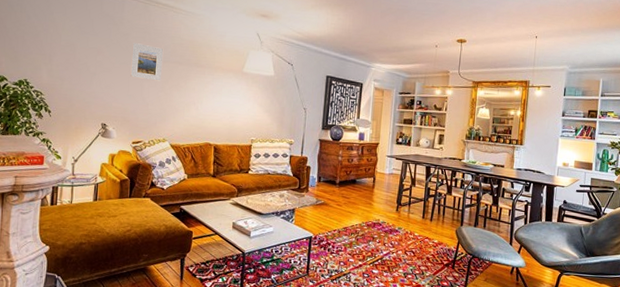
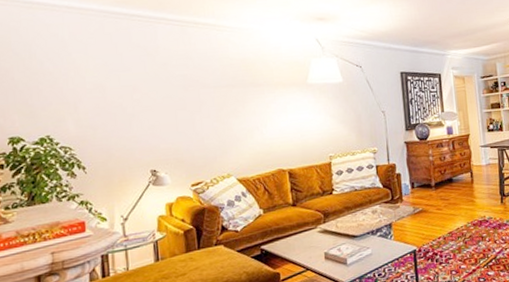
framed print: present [130,43,164,81] -> none [173,71,214,111]

